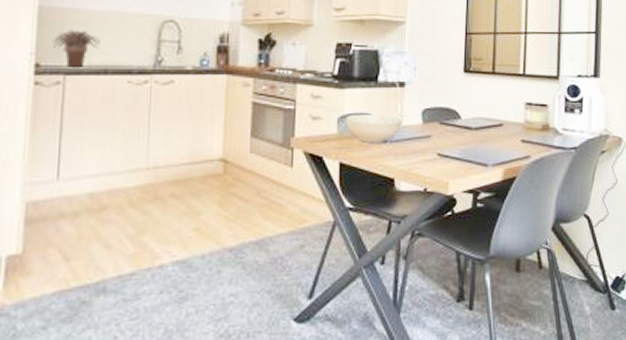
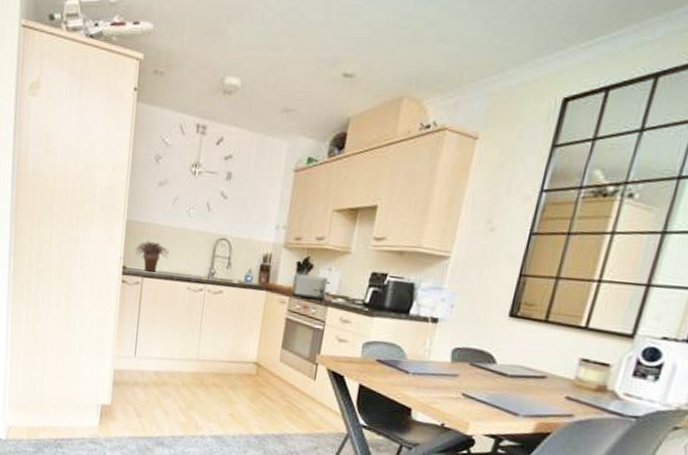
toaster: none [257,51,297,78] -> present [292,273,331,301]
bowl: present [346,113,402,144] -> none [371,342,429,374]

